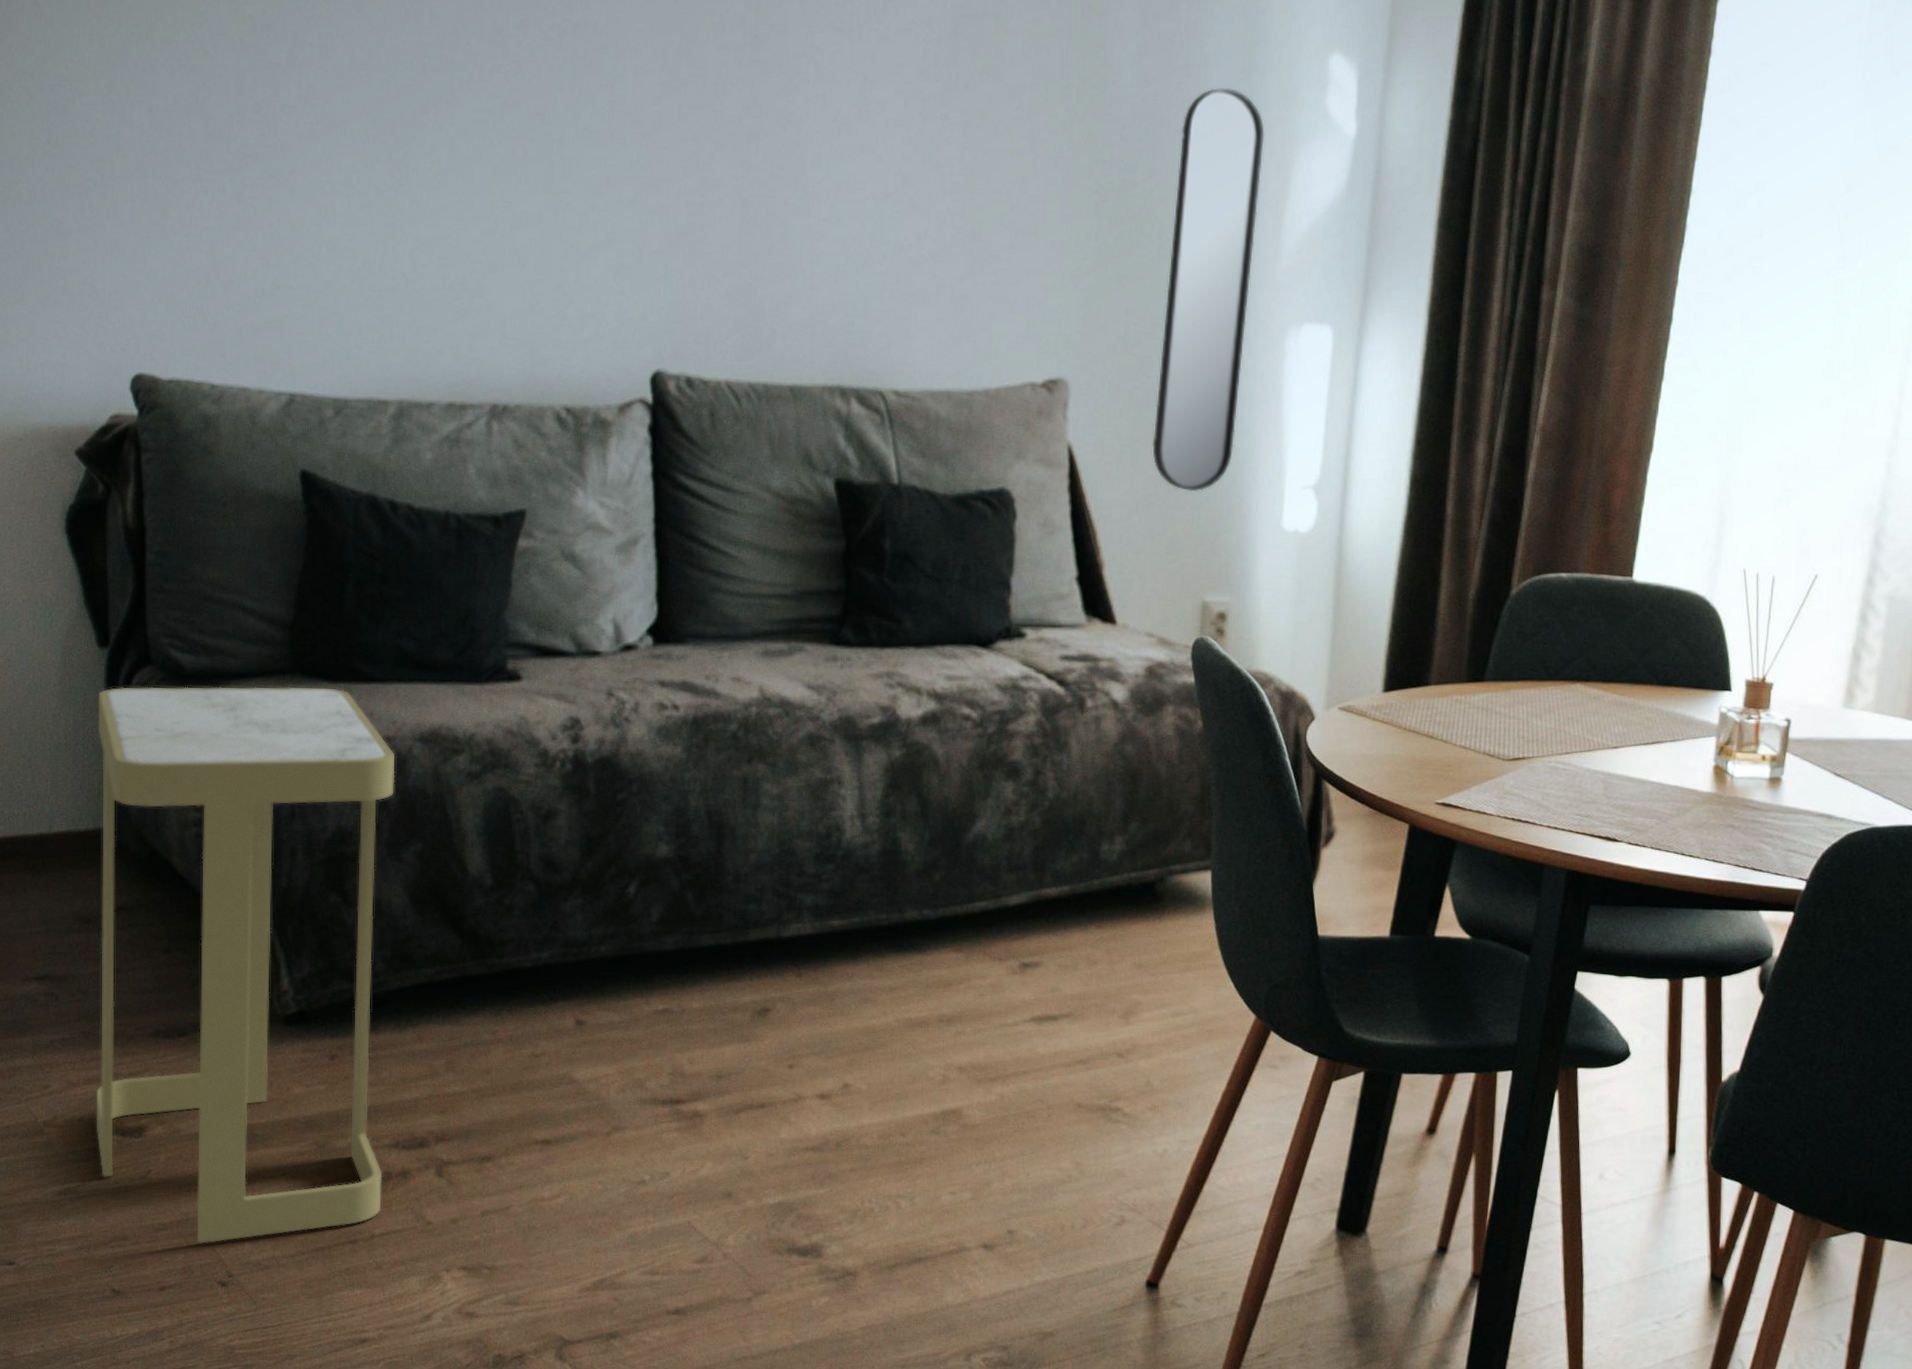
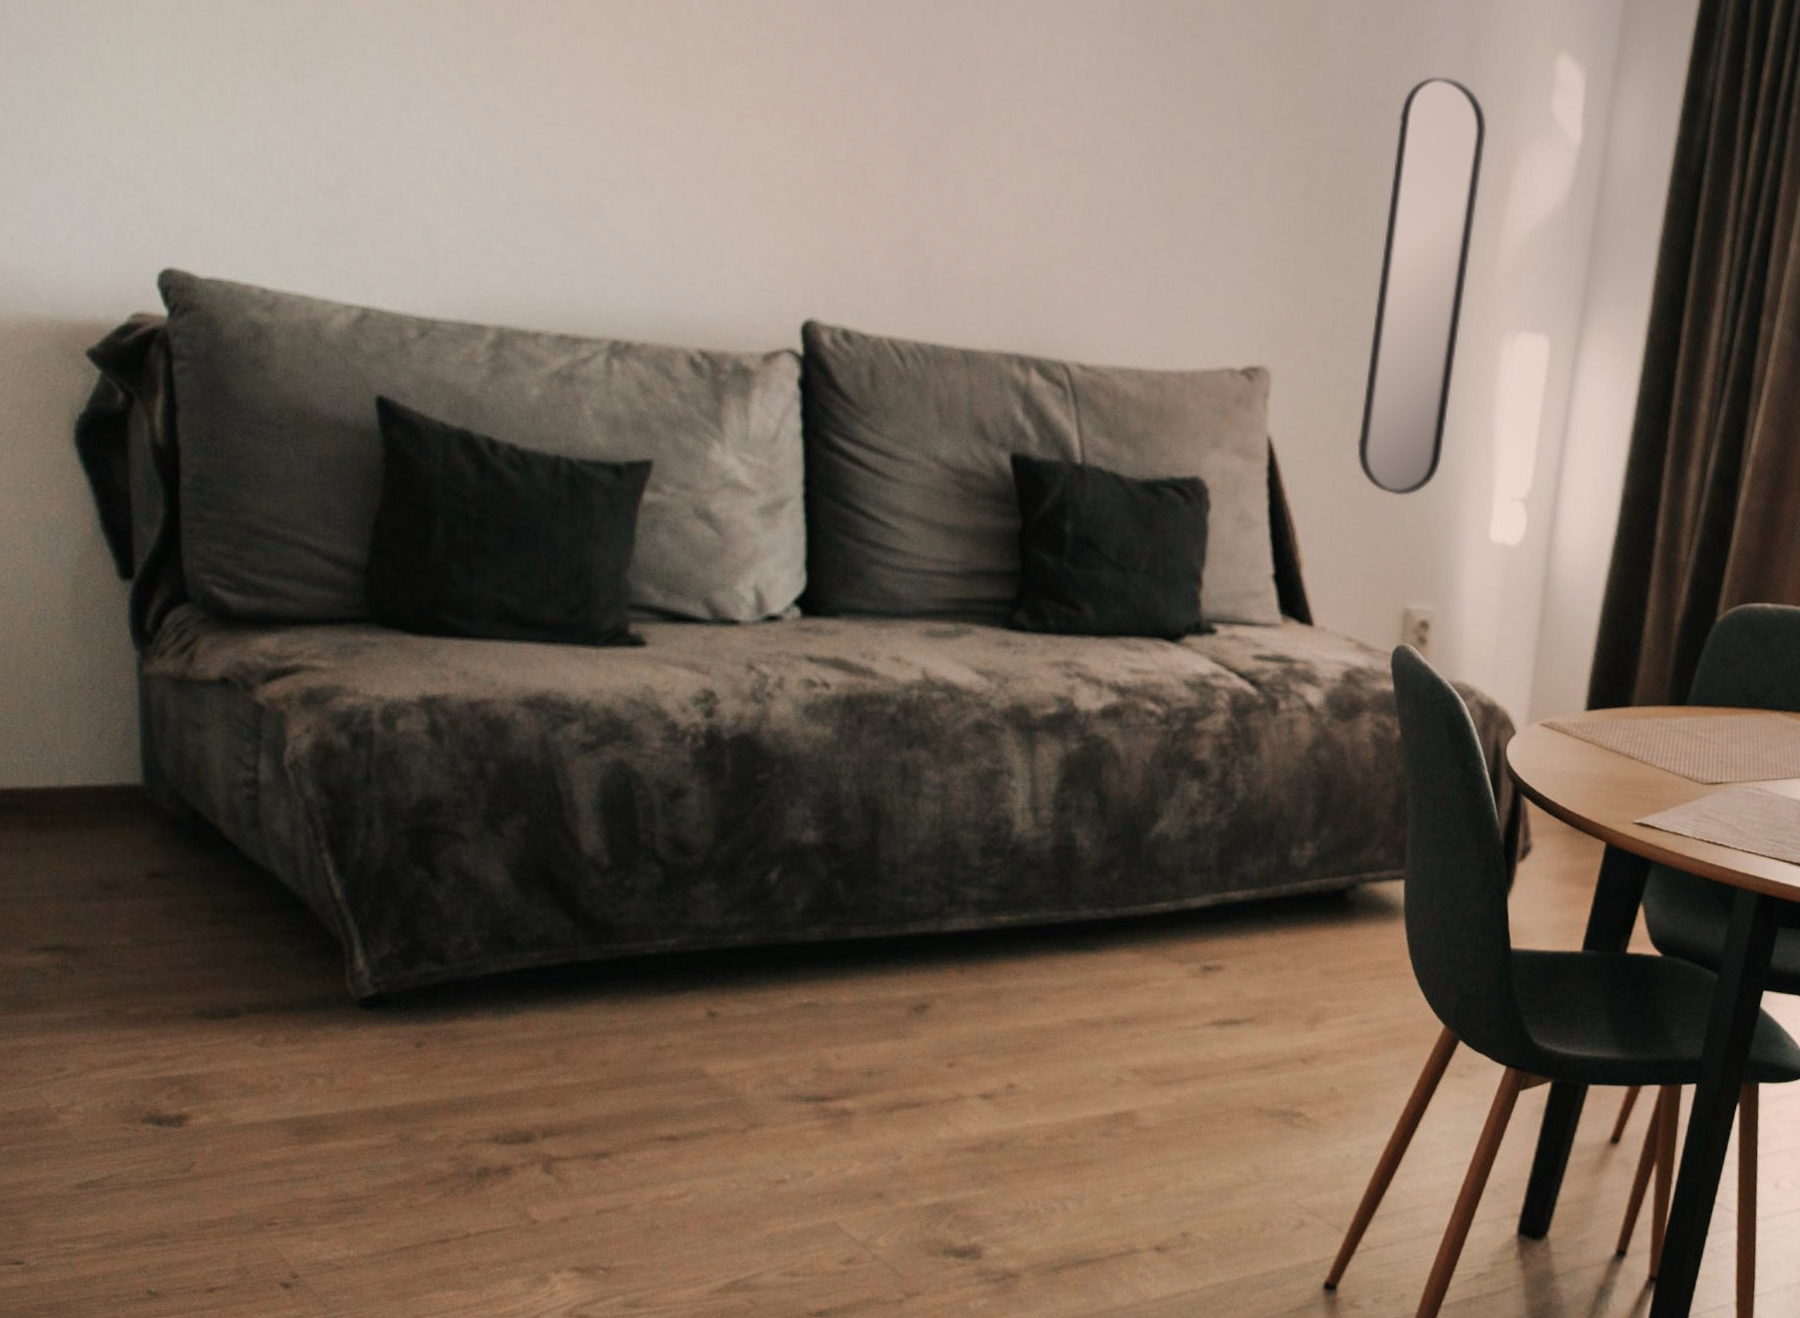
side table: present [96,686,396,1244] -> none [121,626,495,1243]

